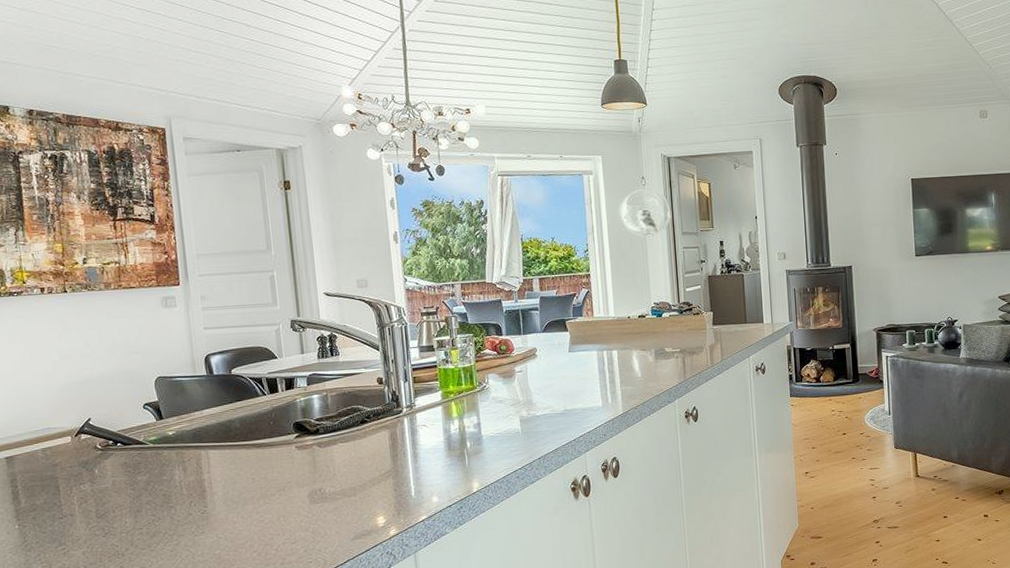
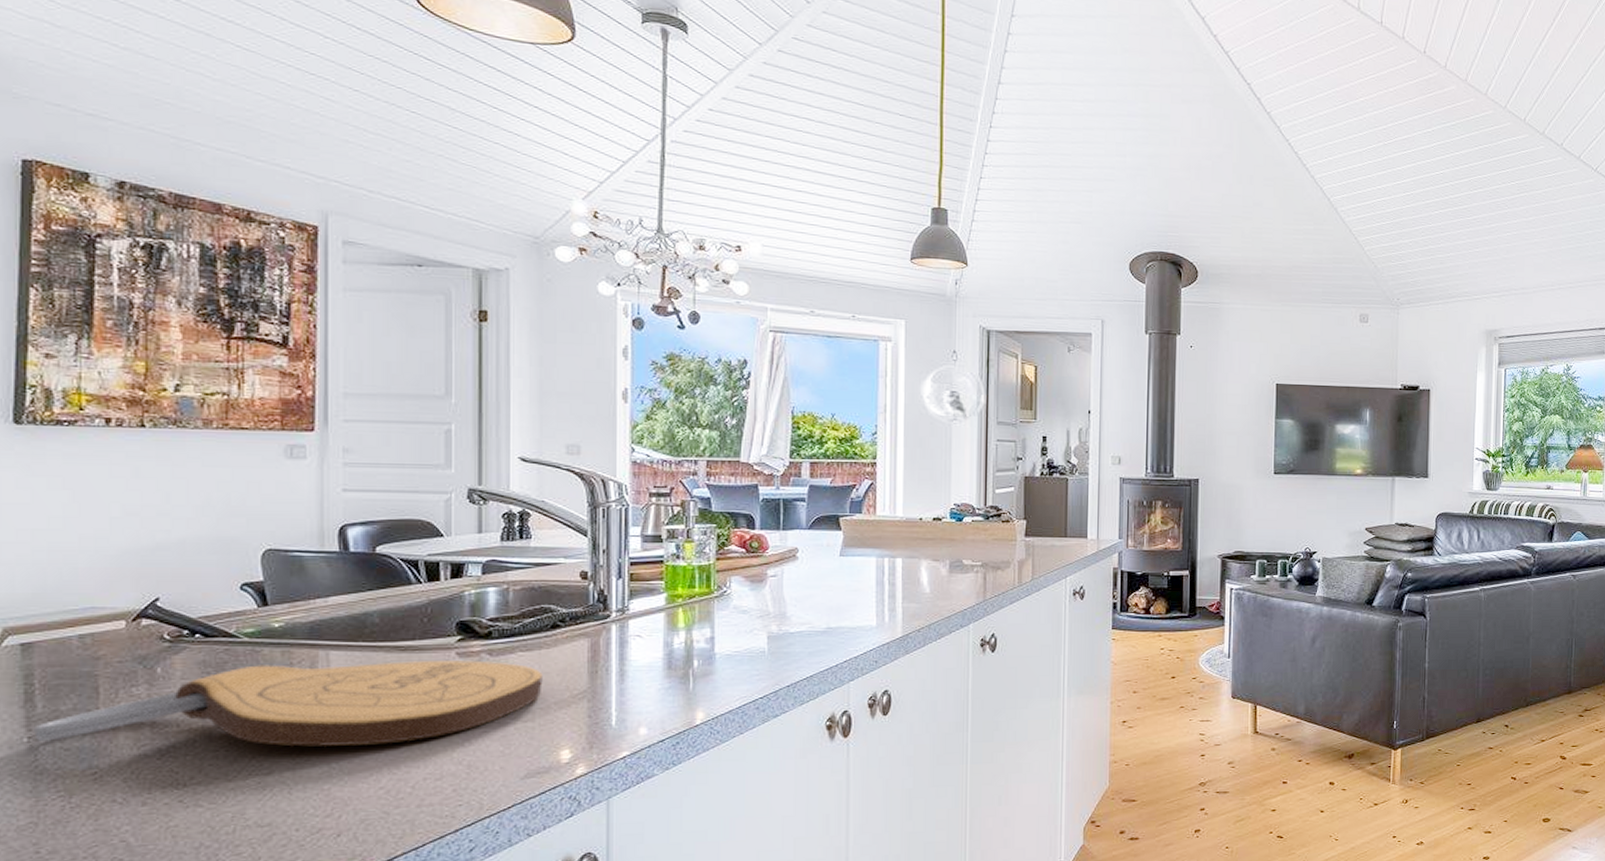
cutting board: none [21,451,359,528] -> present [34,660,543,747]

